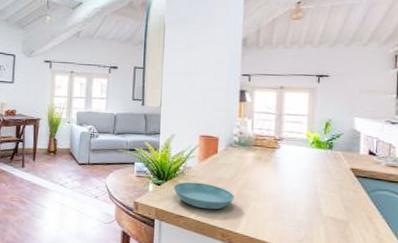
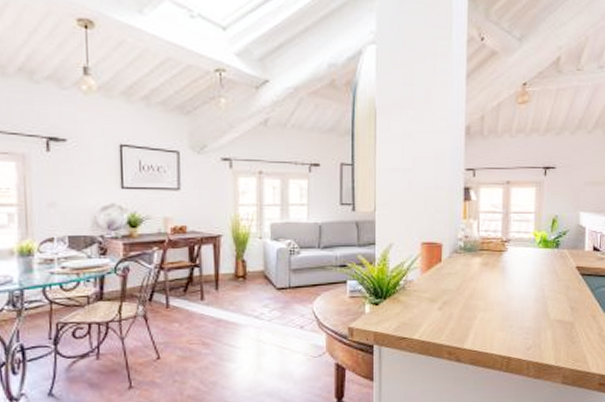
saucer: present [173,181,234,210] -> none [393,297,461,327]

